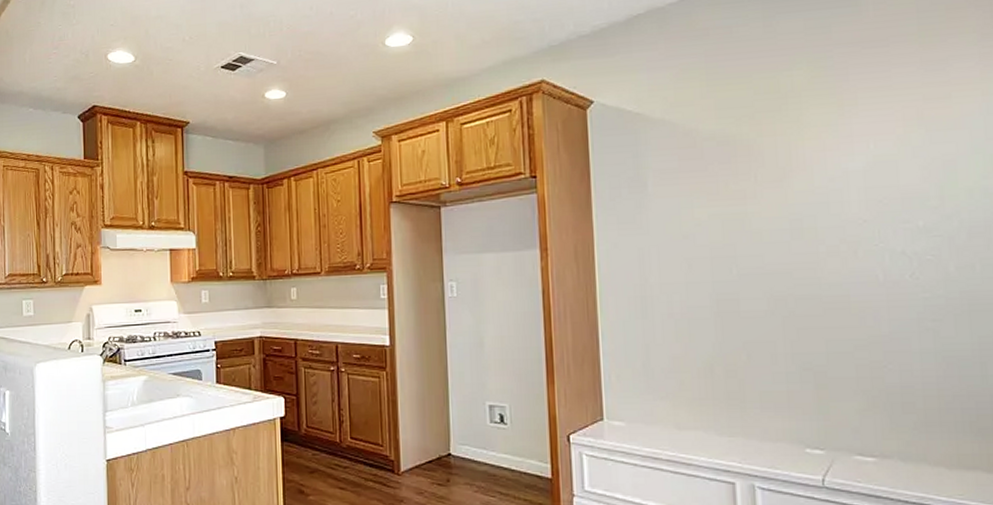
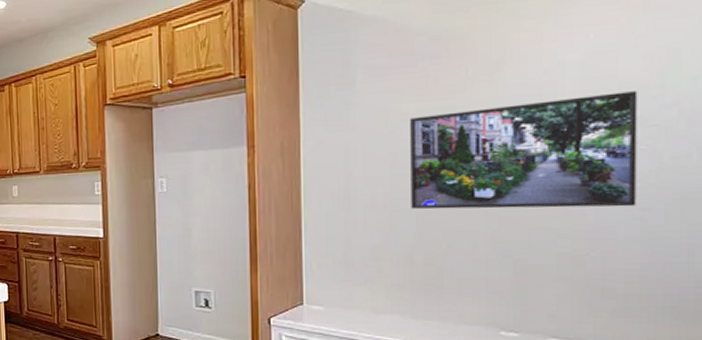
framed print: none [703,201,928,318] -> present [410,91,638,209]

